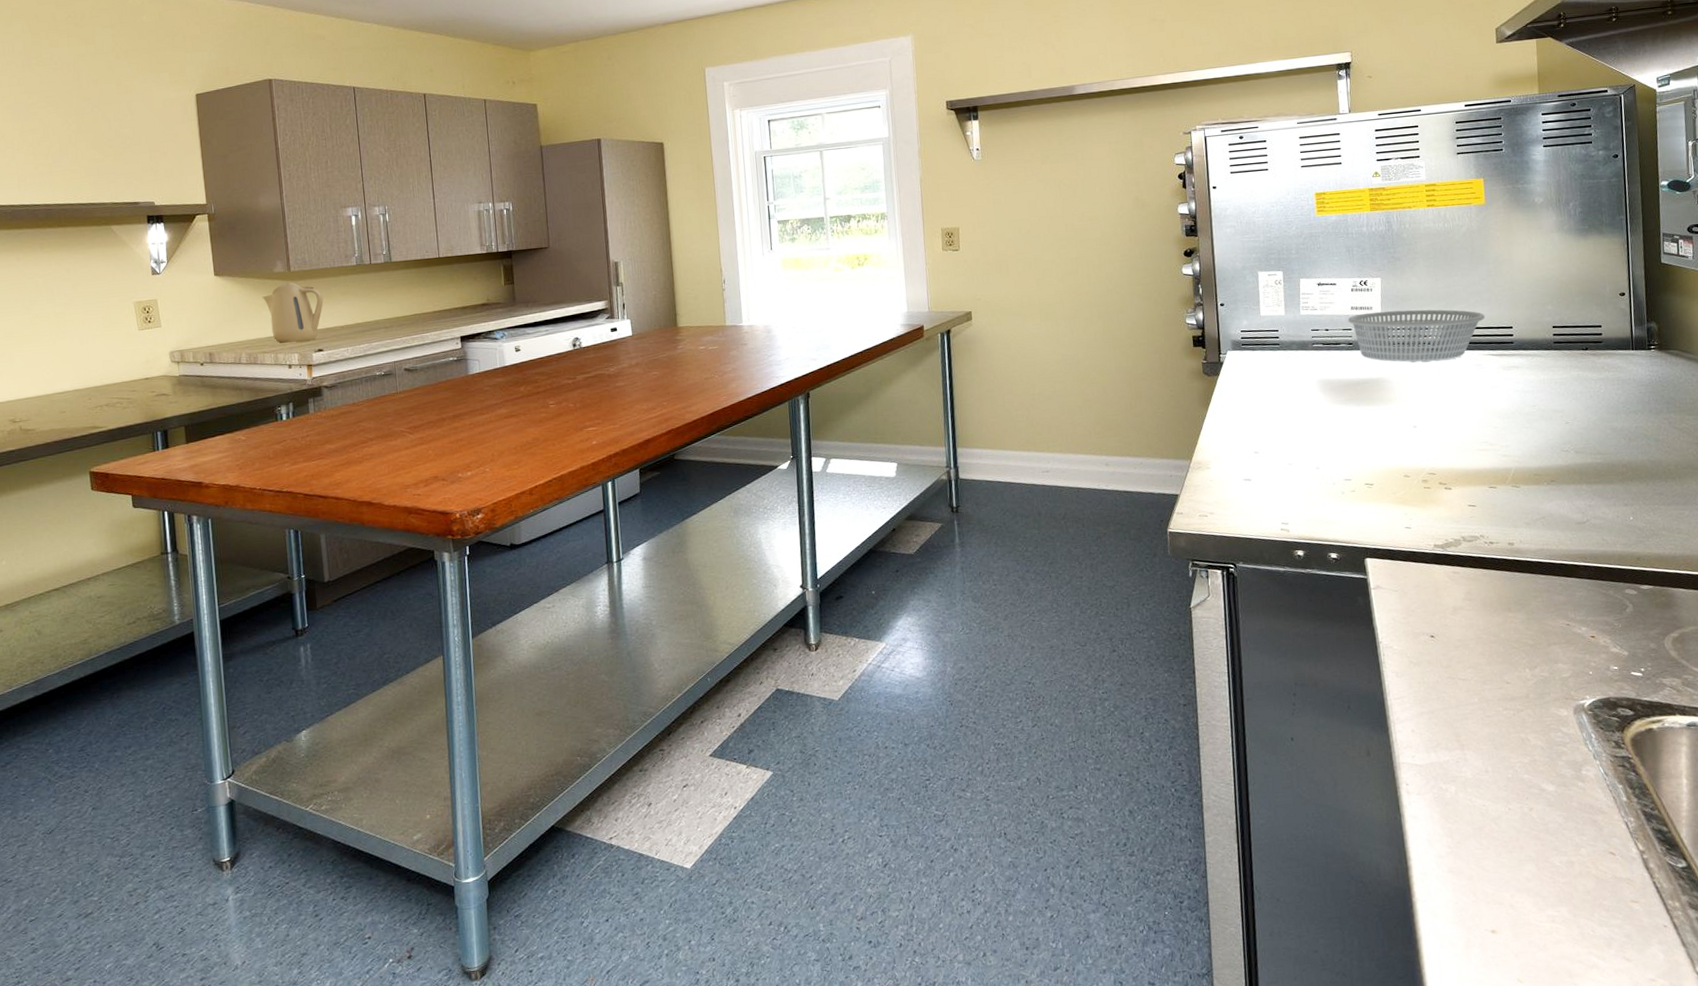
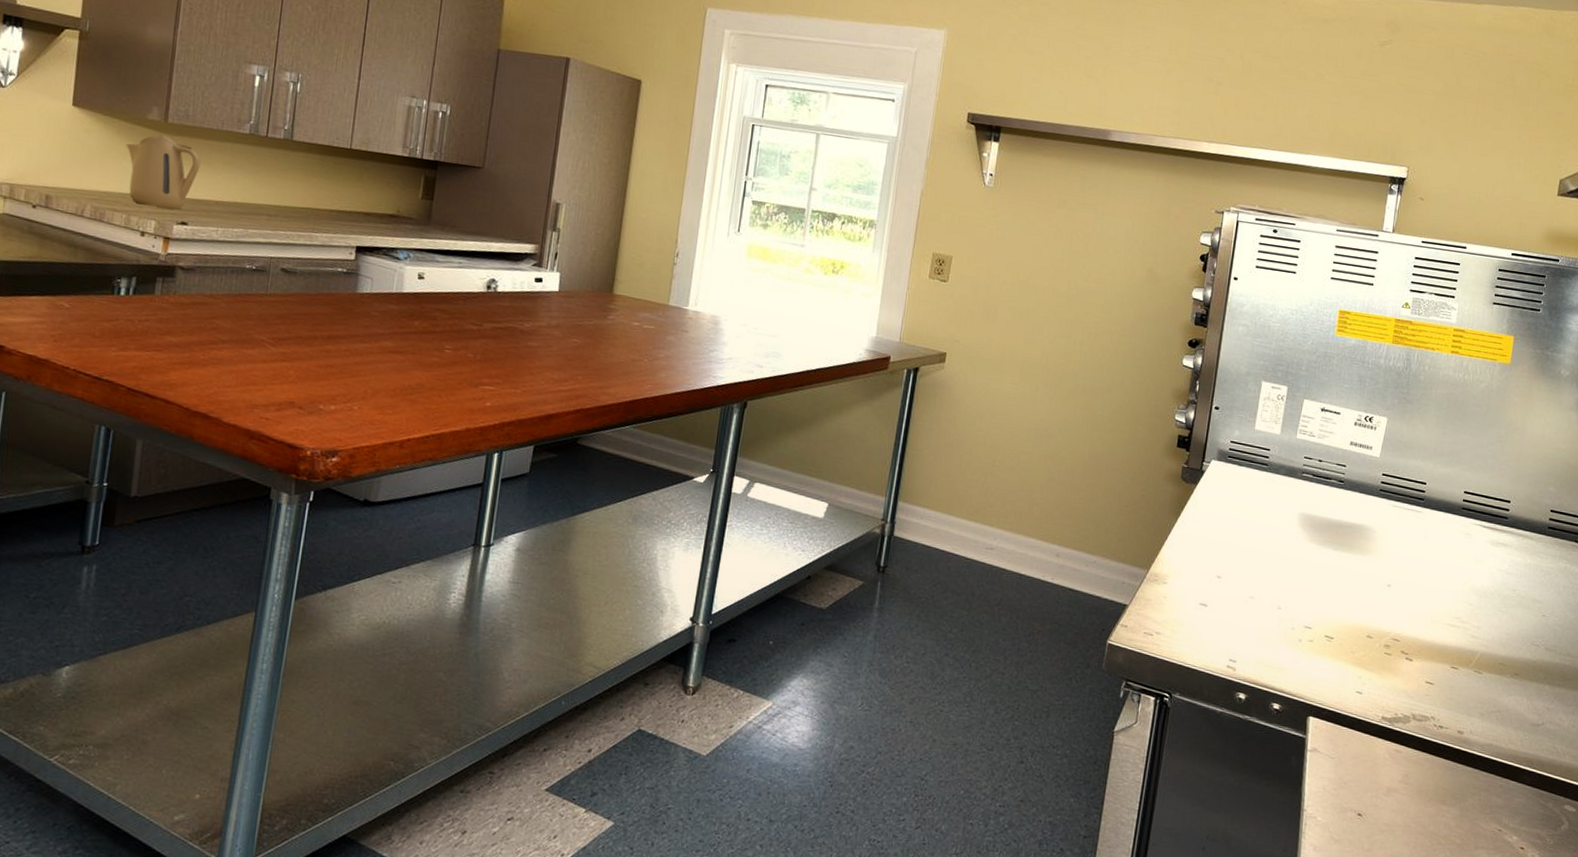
colander: present [1348,309,1485,362] -> none [1344,451,1485,522]

